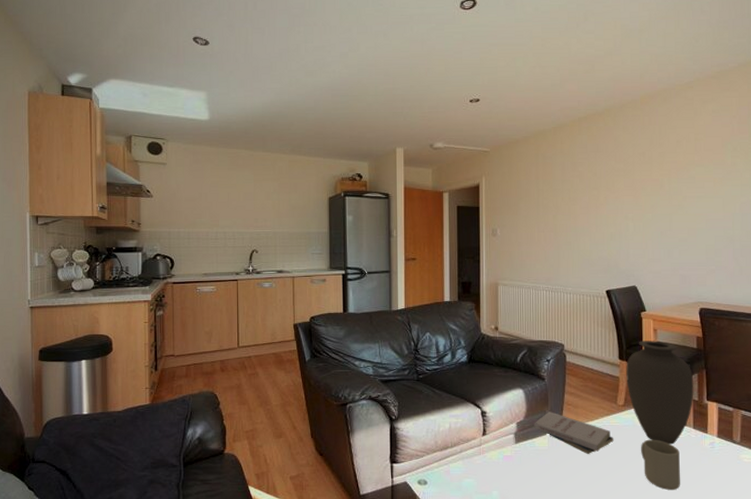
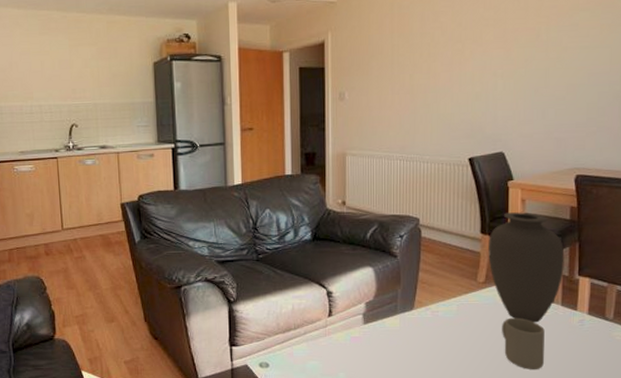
books: present [534,411,614,454] -> none [385,290,472,334]

